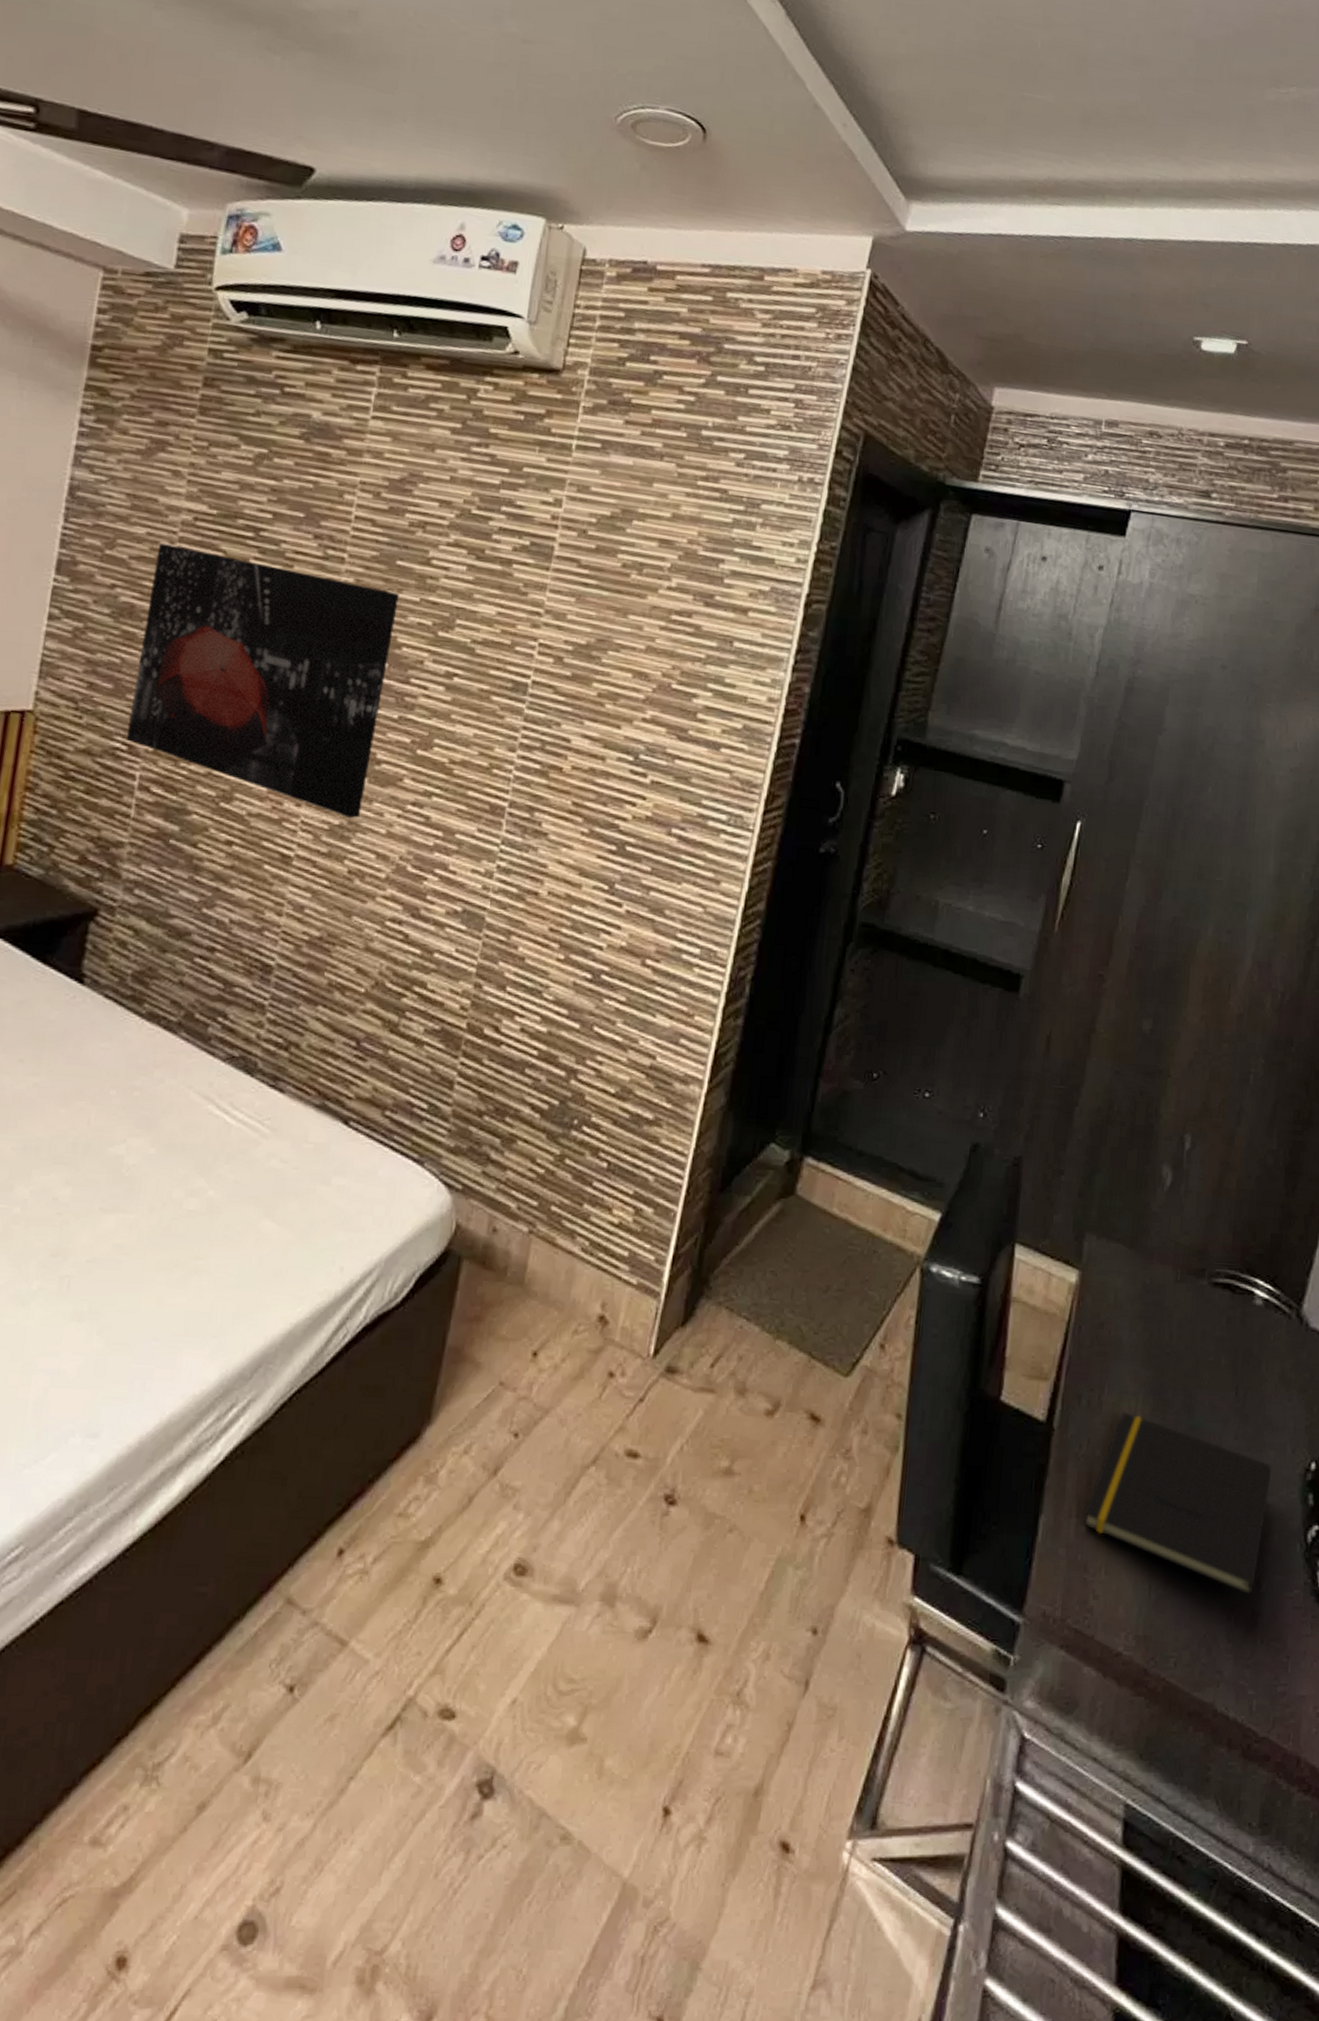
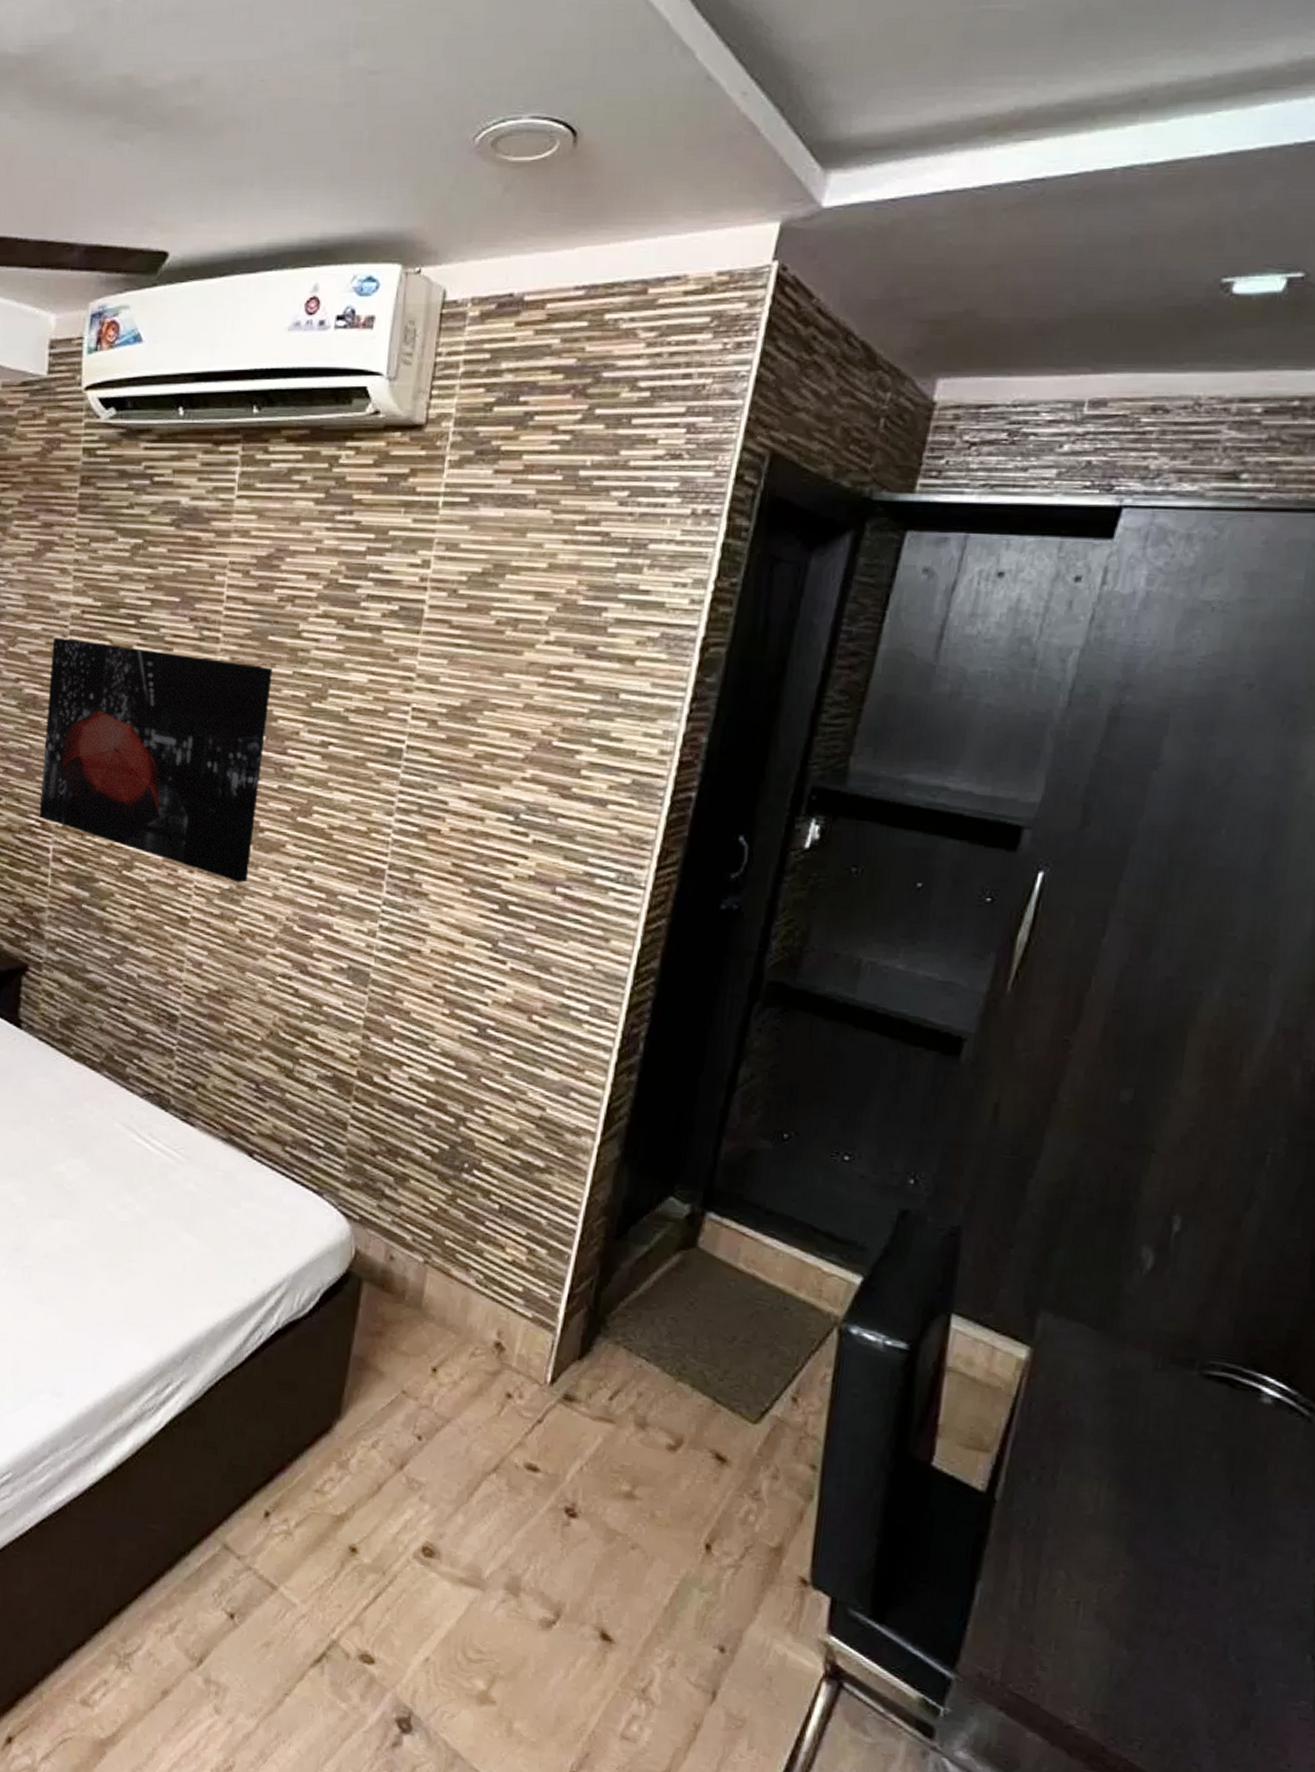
notepad: present [1083,1411,1272,1596] -> none [1029,1493,1277,1698]

